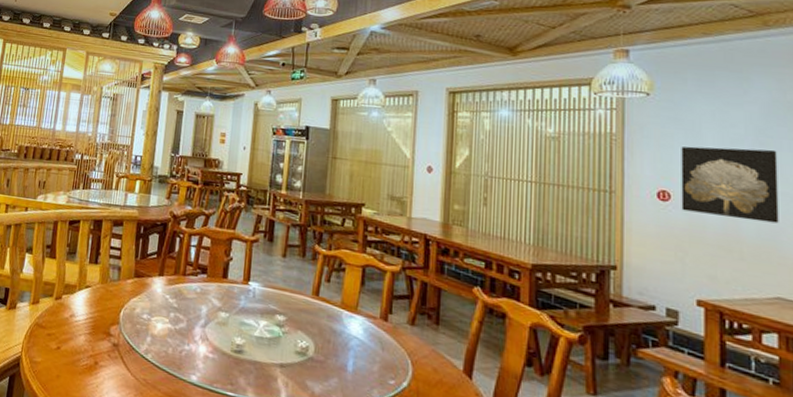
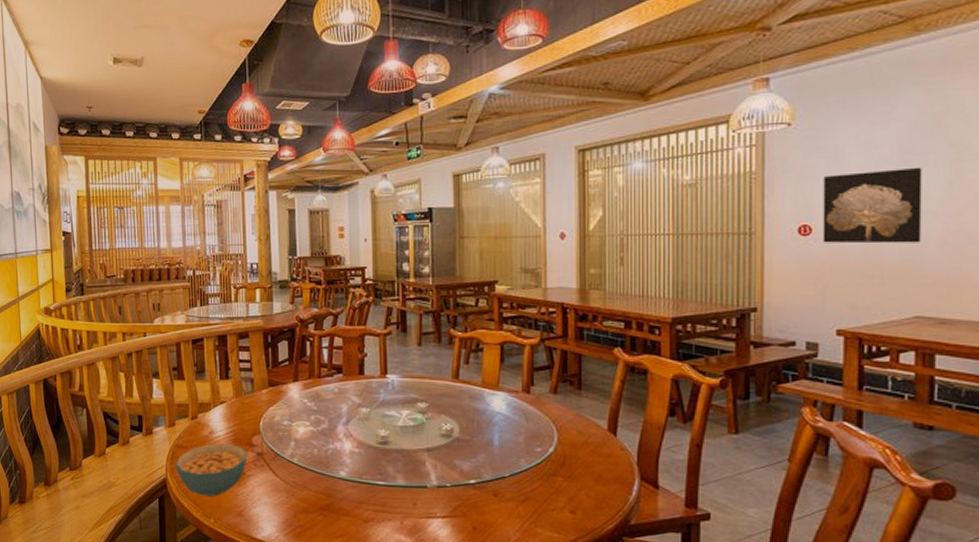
cereal bowl: none [32,327,104,384] -> present [176,443,247,497]

